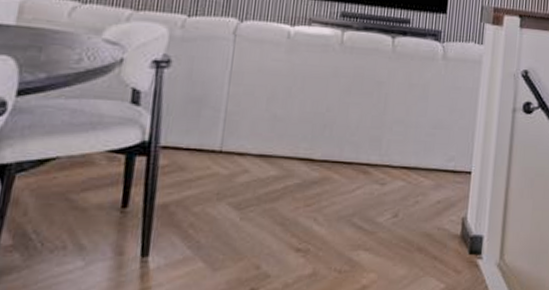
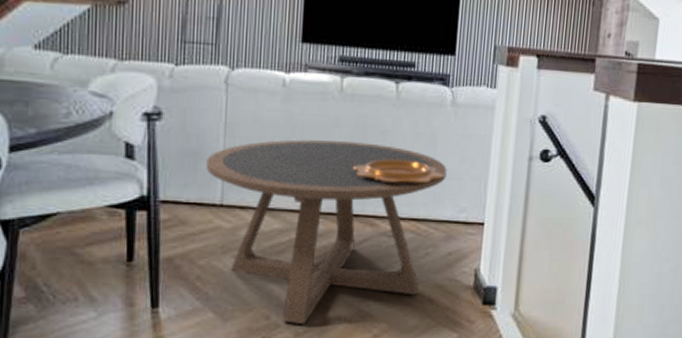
coffee table: none [209,88,437,275] -> present [206,139,447,325]
decorative bowl: none [350,108,436,134] -> present [354,159,445,185]

